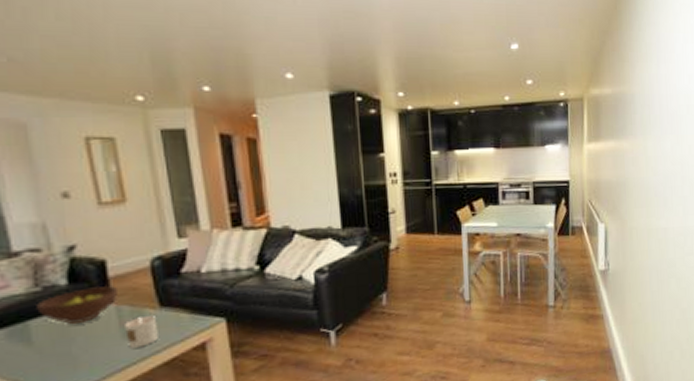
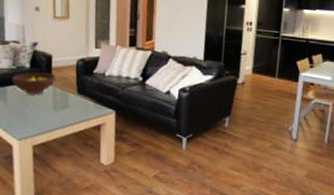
candle: present [125,316,158,348] -> none [55,97,75,119]

